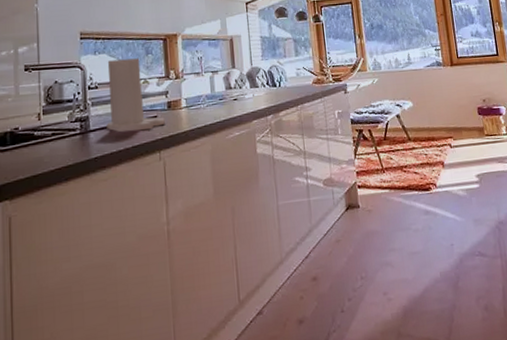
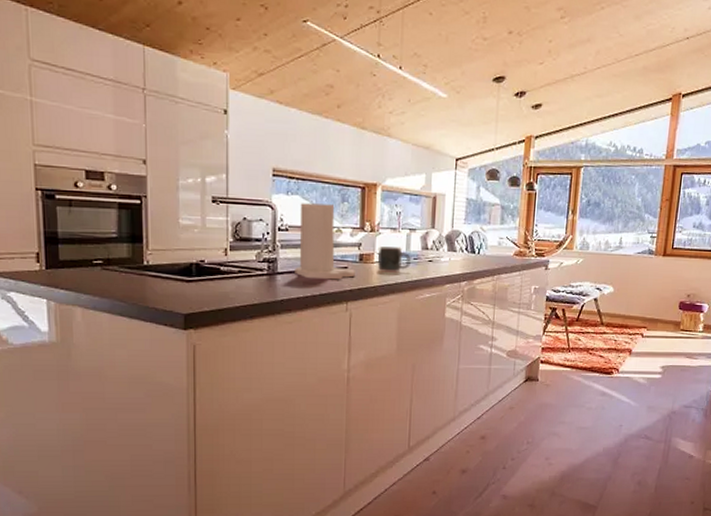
mug: none [184,90,217,117] -> present [377,246,411,273]

